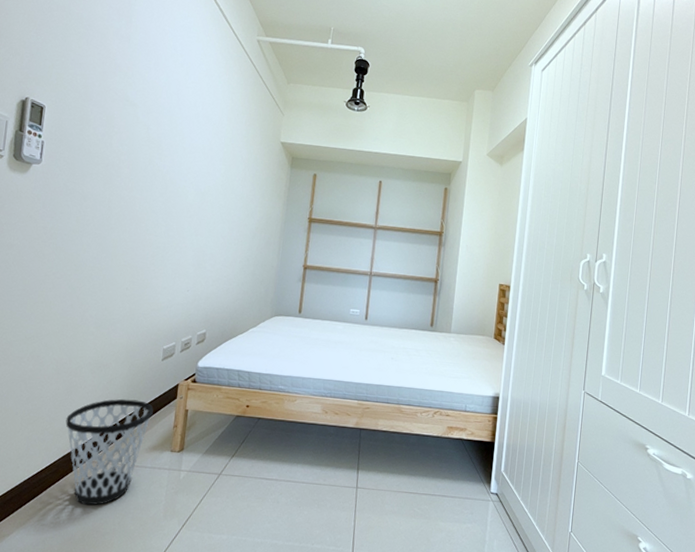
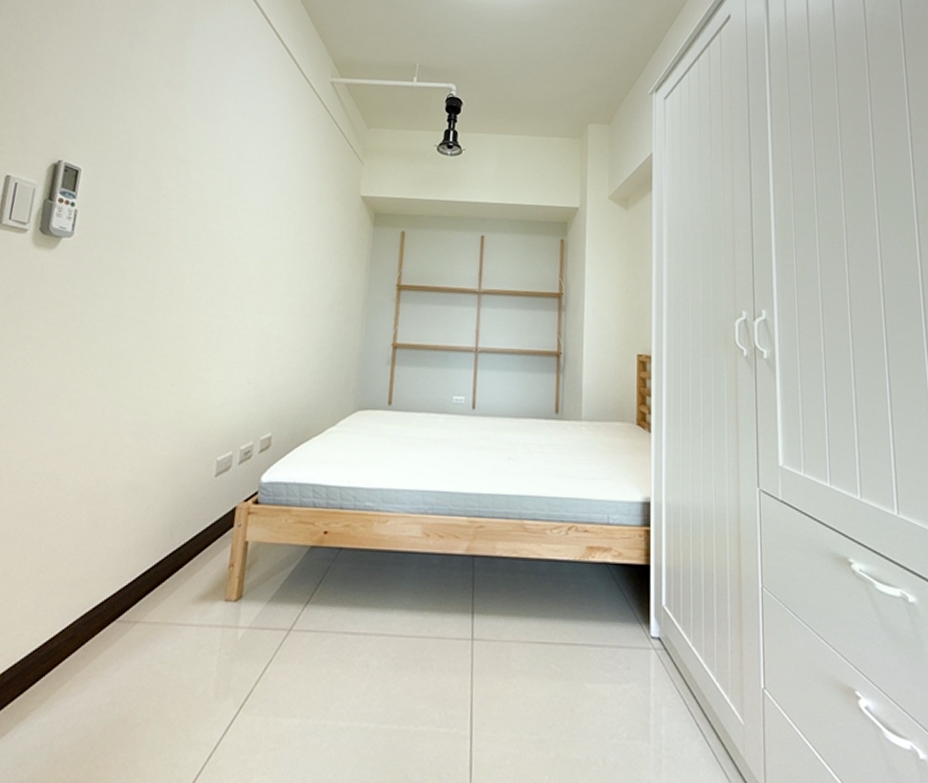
wastebasket: present [65,399,154,506] -> none [88,531,203,685]

